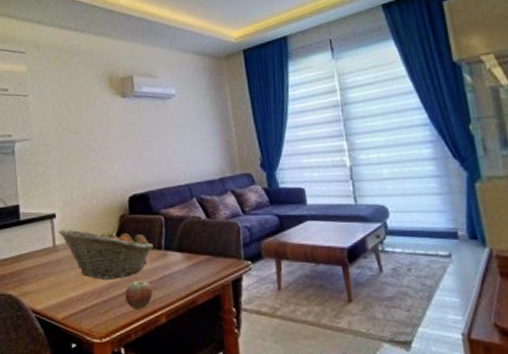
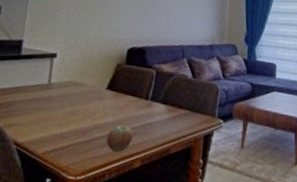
fruit basket: present [58,227,154,279] -> none [55,69,142,122]

